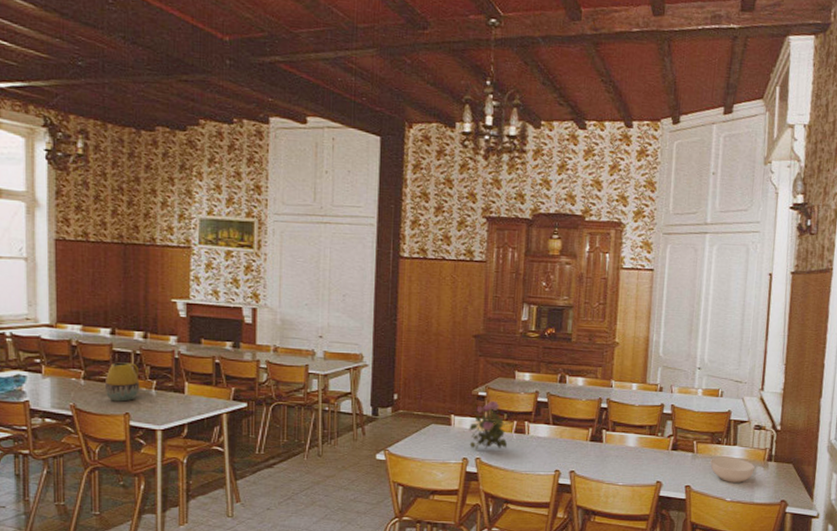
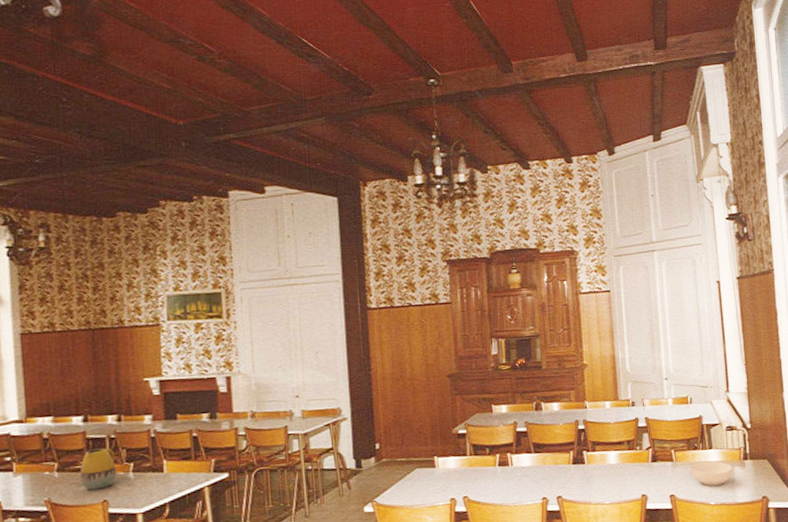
flower bouquet: present [469,400,512,450] -> none [453,437,494,489]

